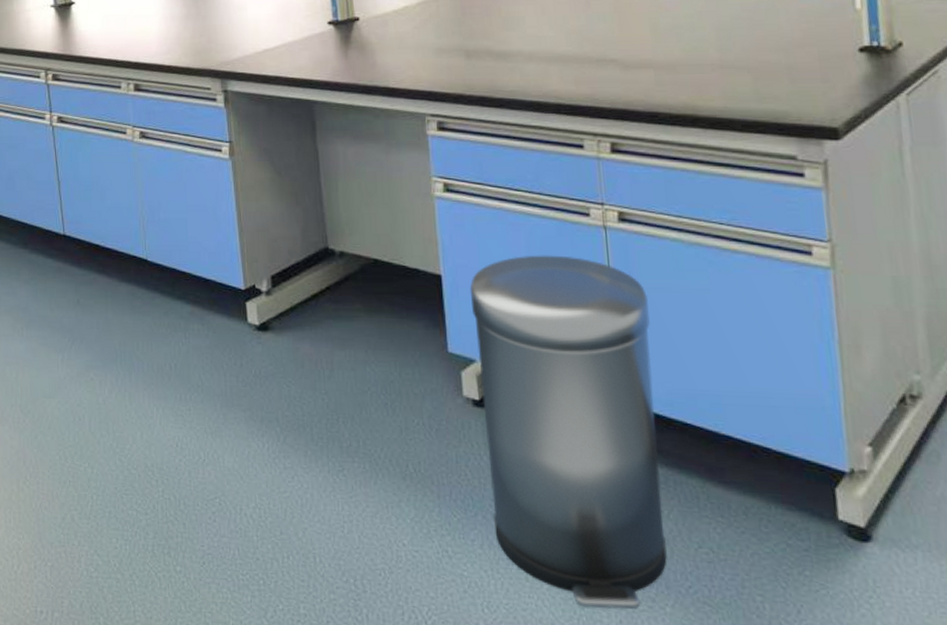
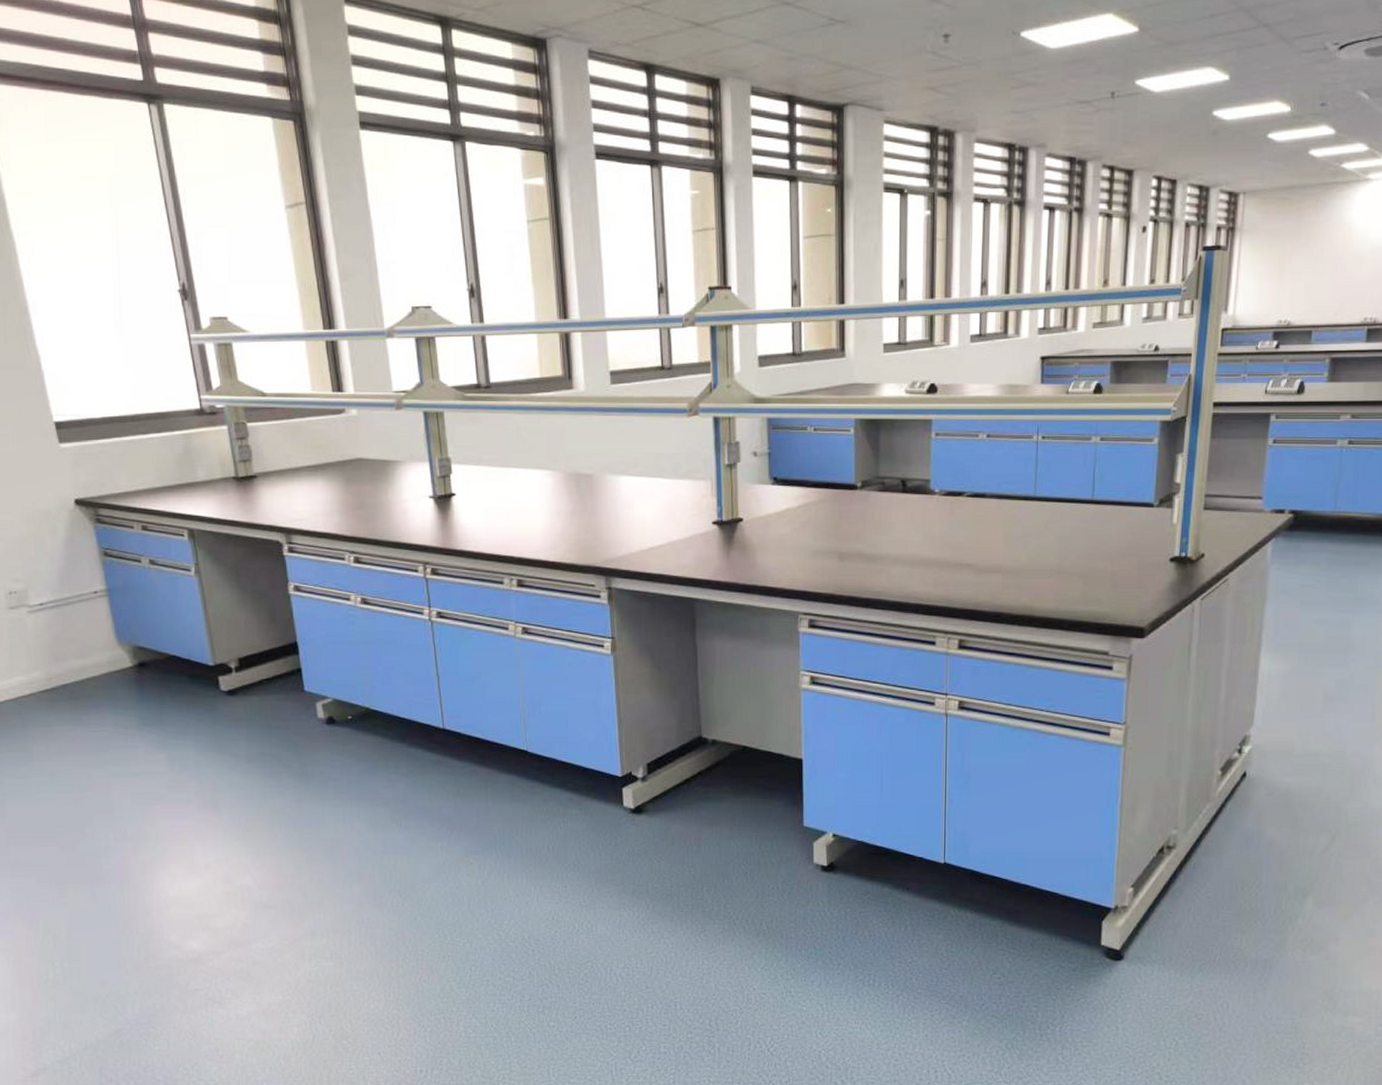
pedal bin: present [469,255,667,610] -> none [826,740,975,1027]

